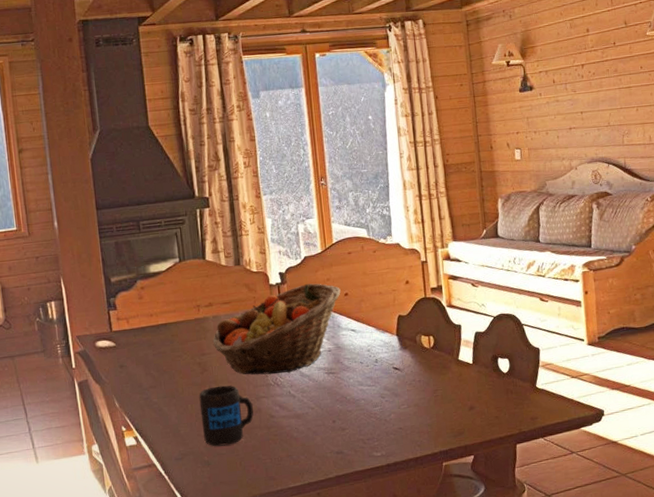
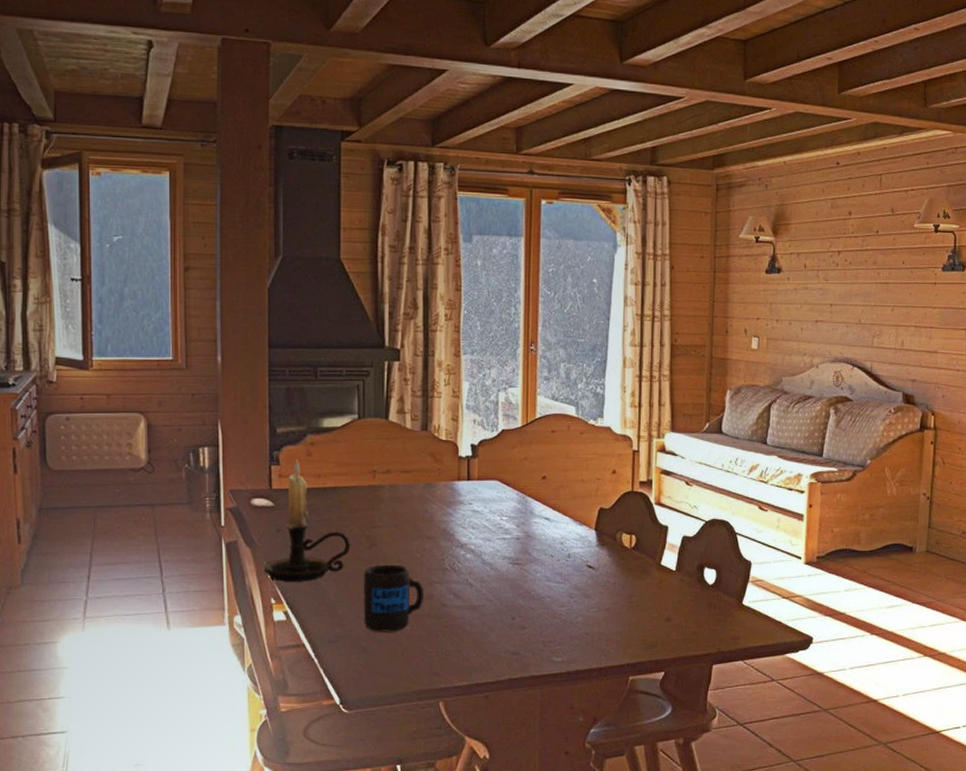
candle holder: none [113,302,185,411] -> present [264,458,351,582]
fruit basket: present [212,283,341,375] -> none [386,461,538,558]

